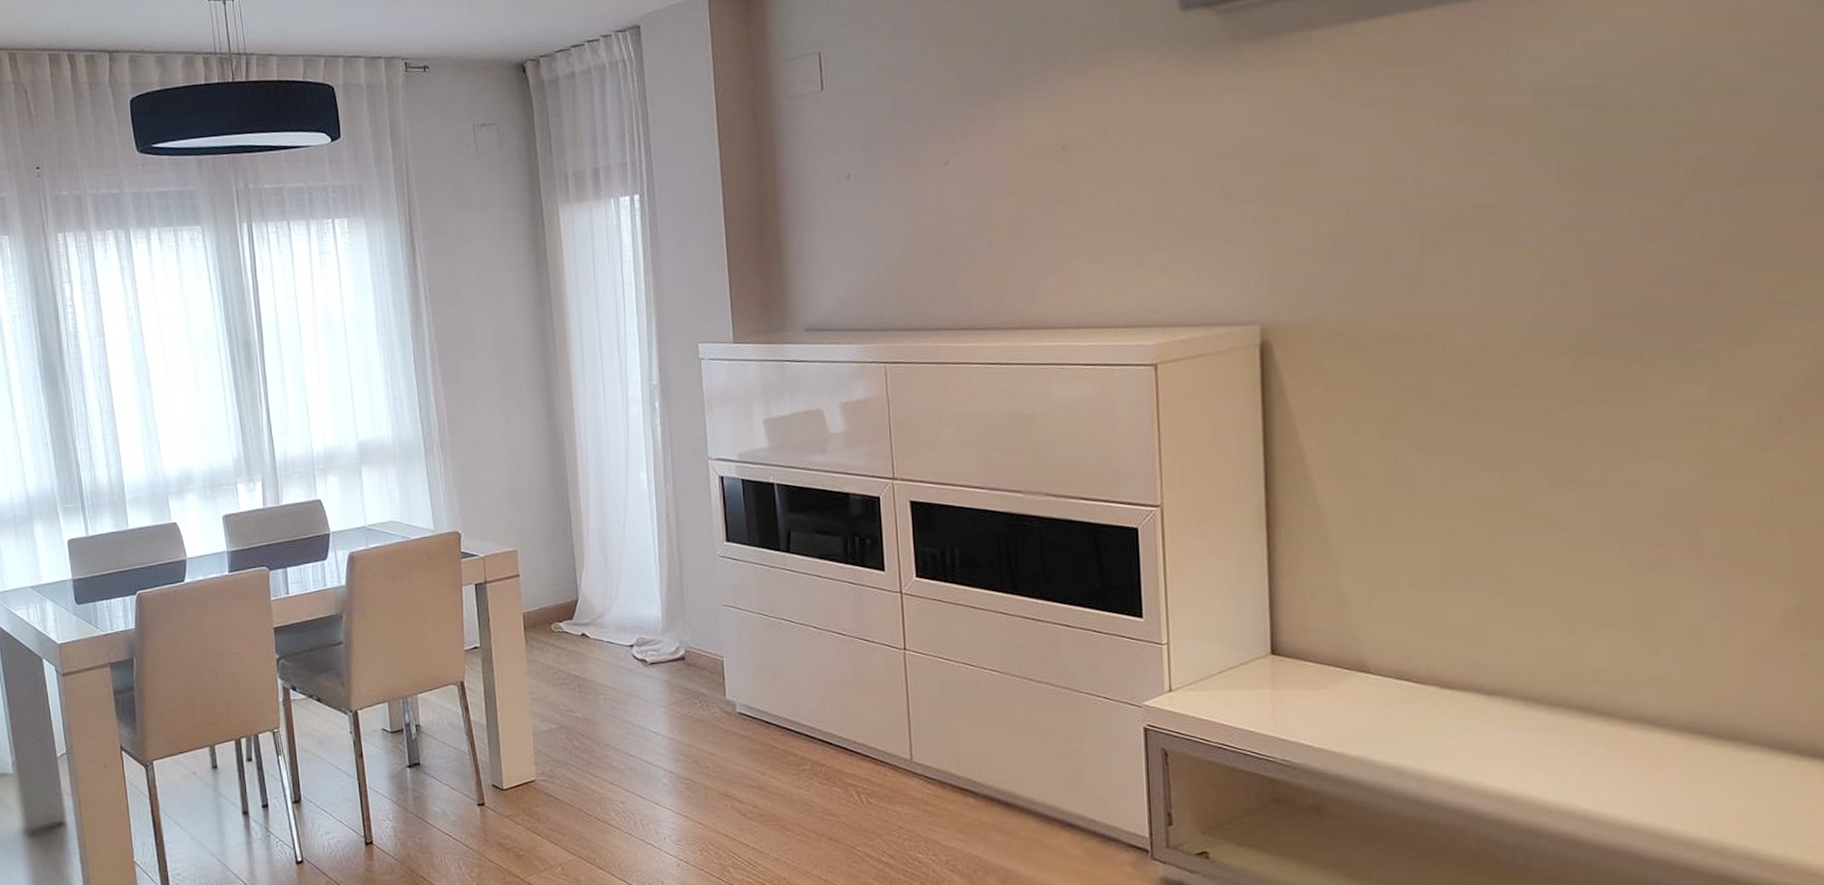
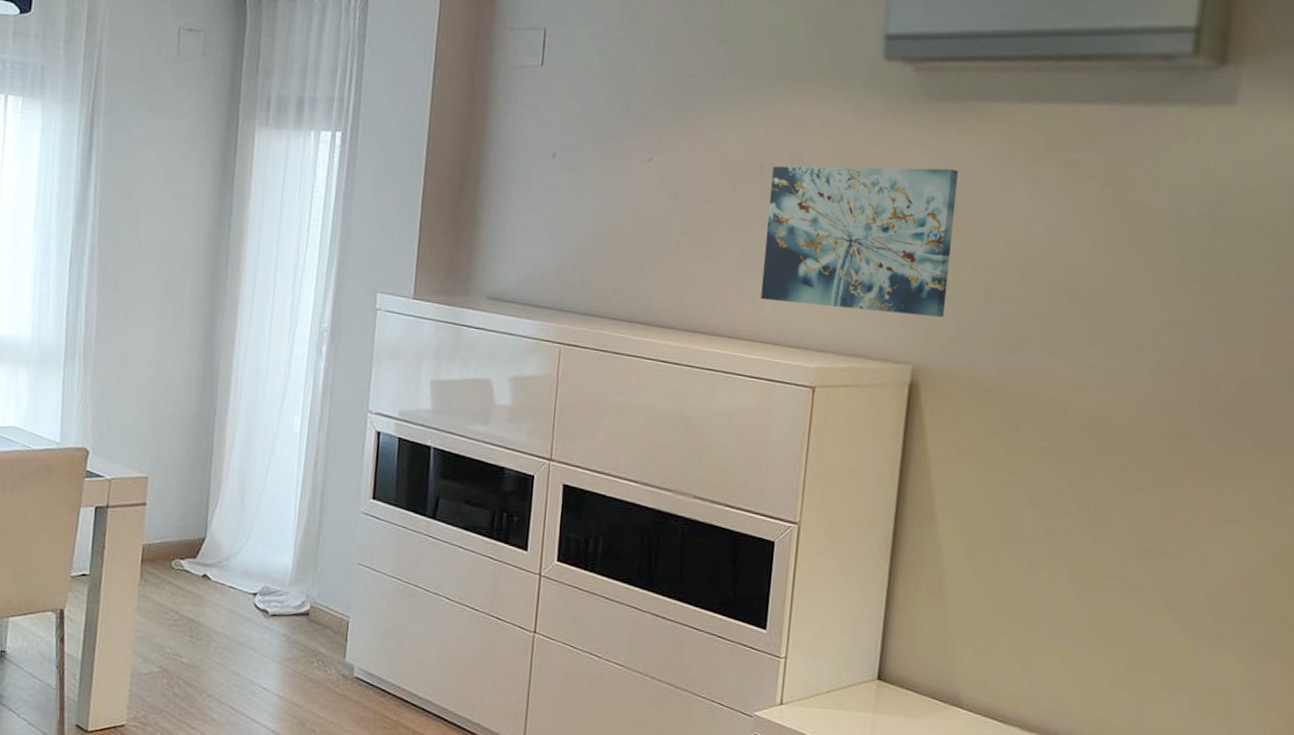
wall art: none [1077,111,1289,284] -> present [761,166,959,318]

